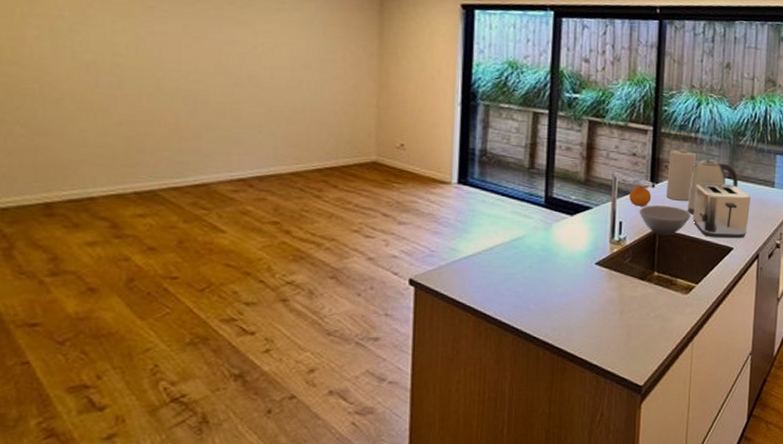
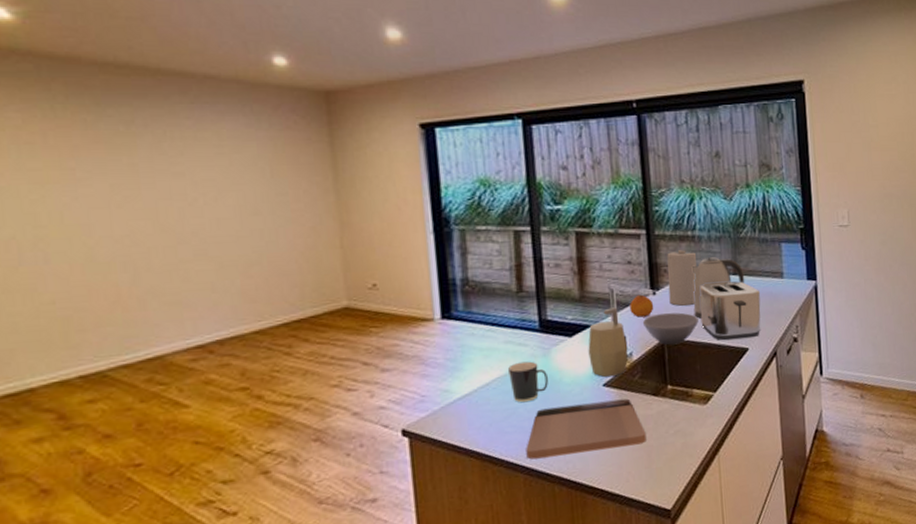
mug: none [511,232,546,270] -> present [507,361,548,403]
cutting board: none [518,278,629,322] -> present [526,398,647,460]
soap dispenser: none [586,194,623,256] -> present [588,307,628,377]

